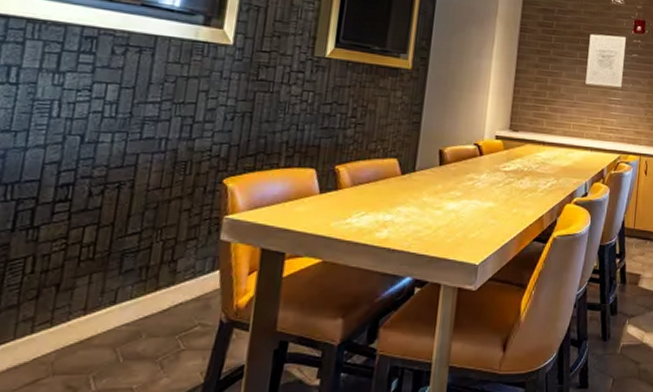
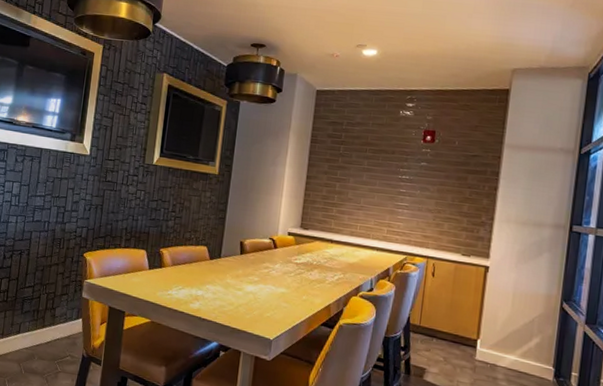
wall art: present [585,34,626,88] -> none [372,144,415,194]

